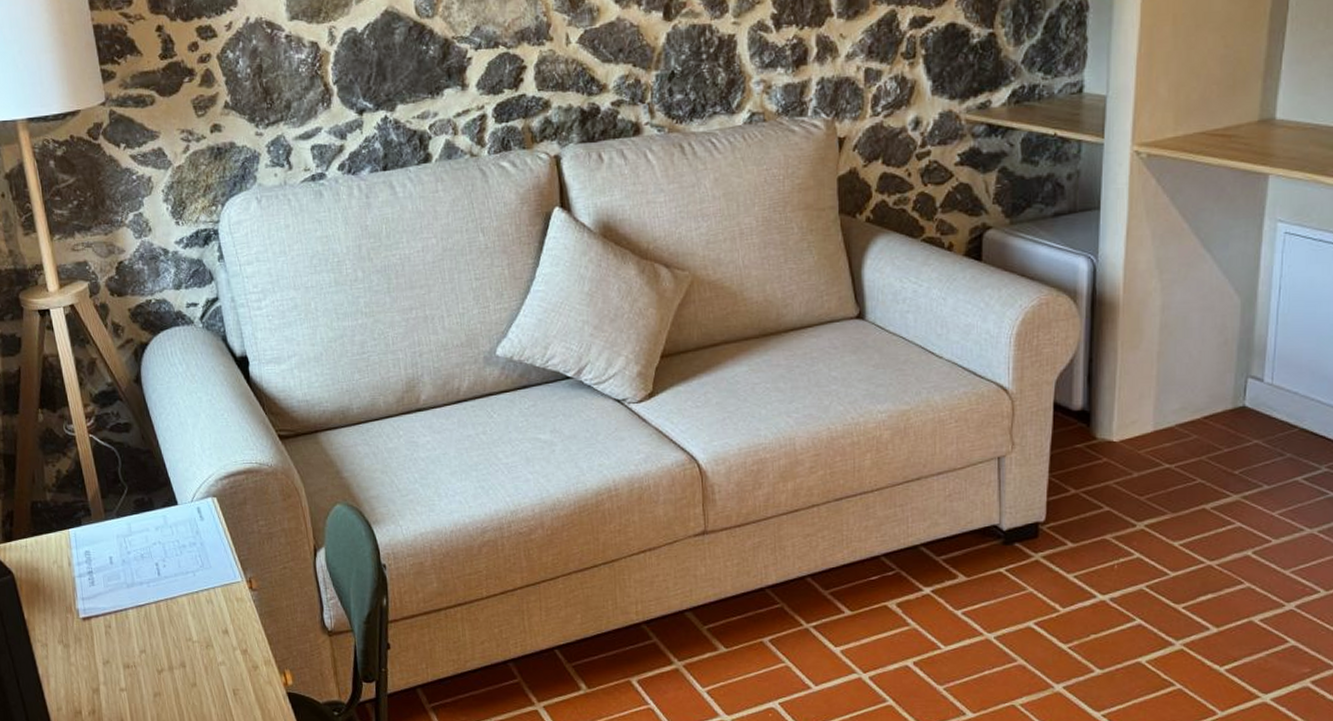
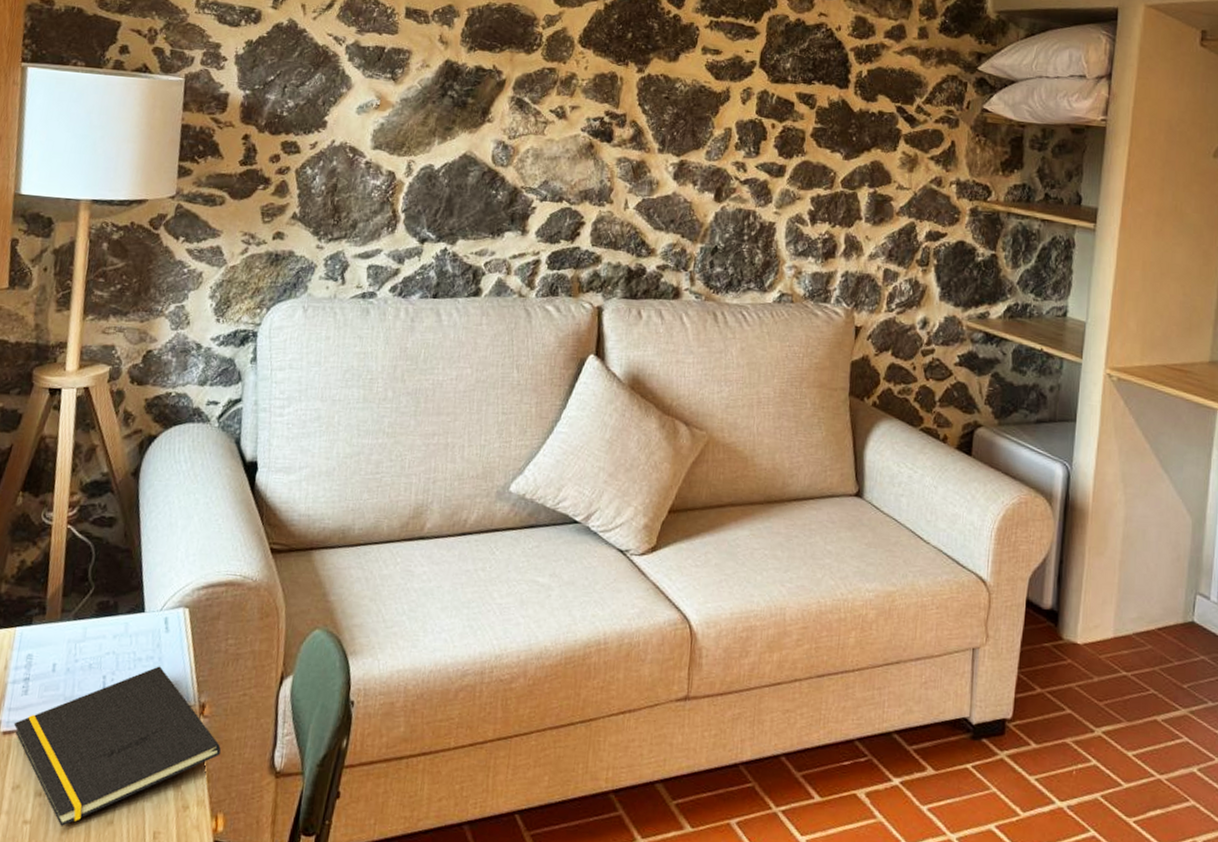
notepad: none [89,550,276,691] -> present [13,666,222,826]

